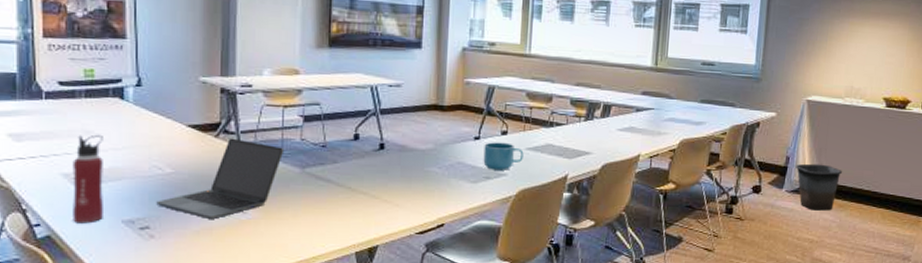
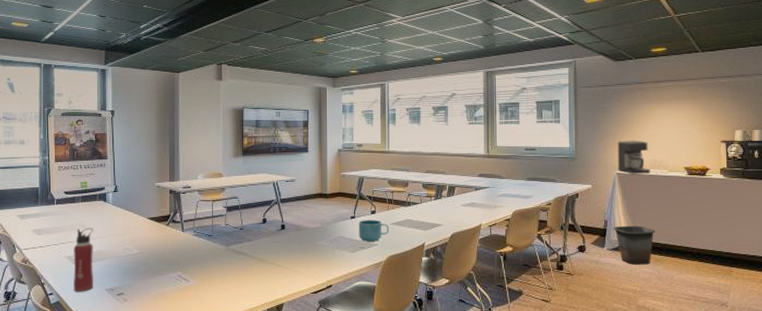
laptop: present [156,138,285,220] -> none [128,226,214,287]
coffee maker: none [808,61,846,104] -> present [617,141,651,175]

